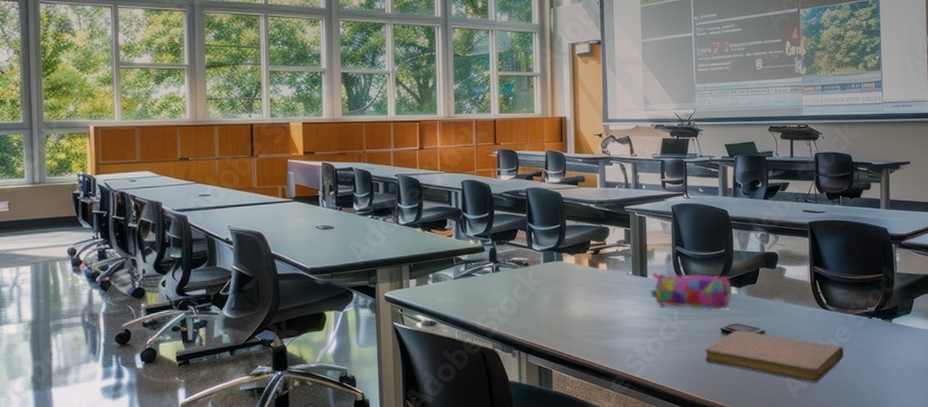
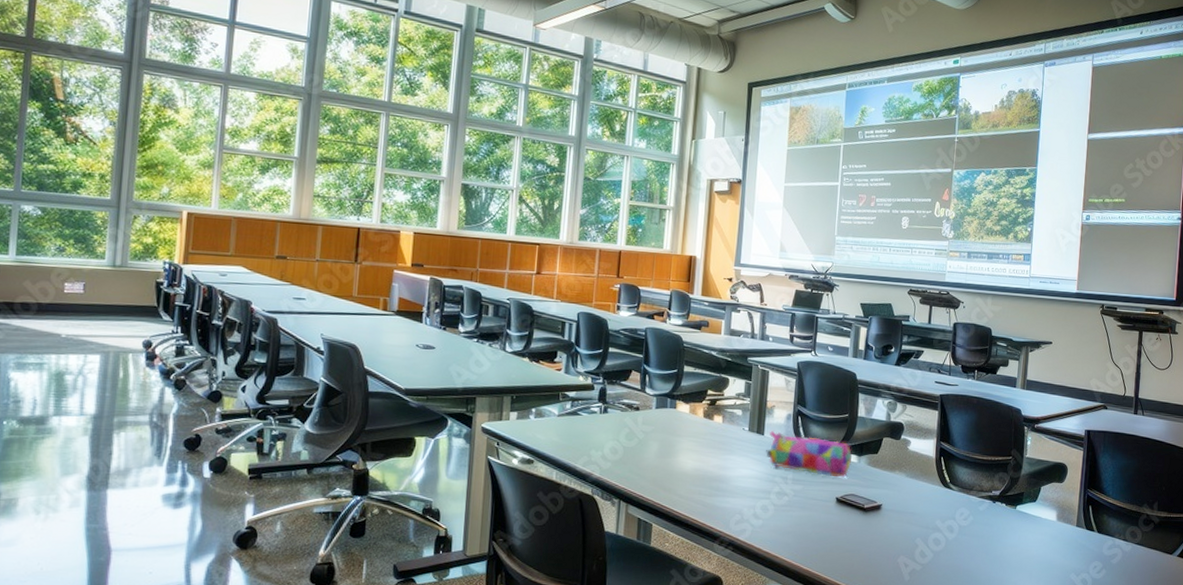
notebook: present [704,330,844,383] -> none [815,501,963,565]

